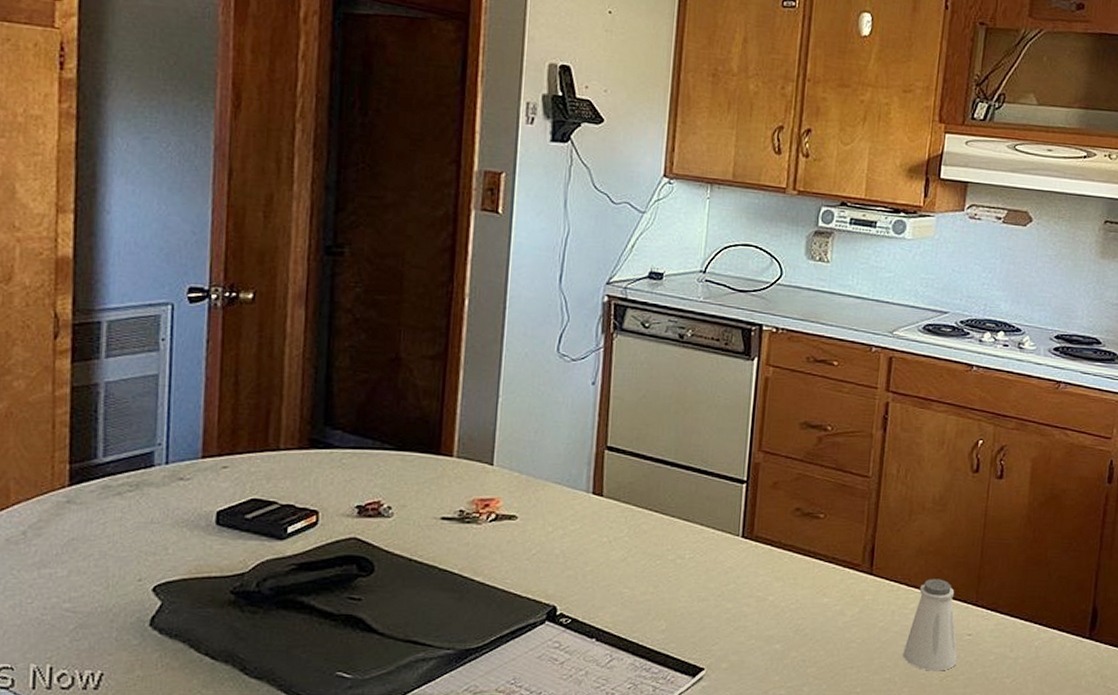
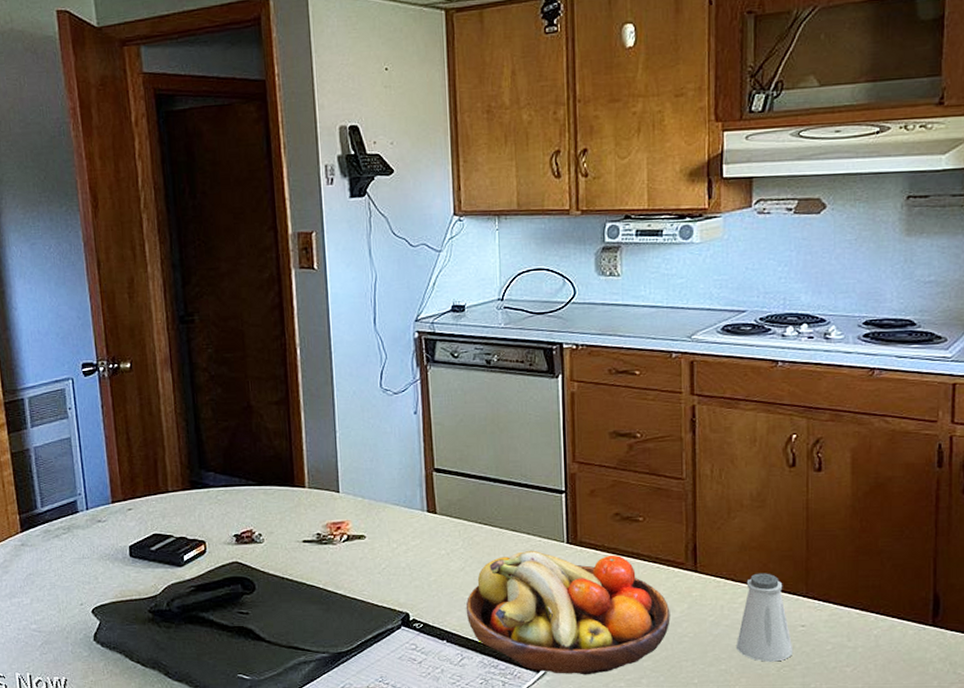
fruit bowl: none [622,542,841,681] -> present [465,550,670,675]

